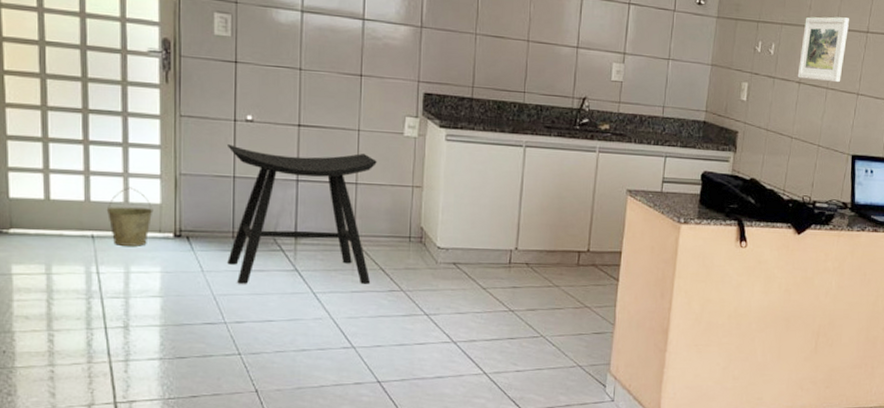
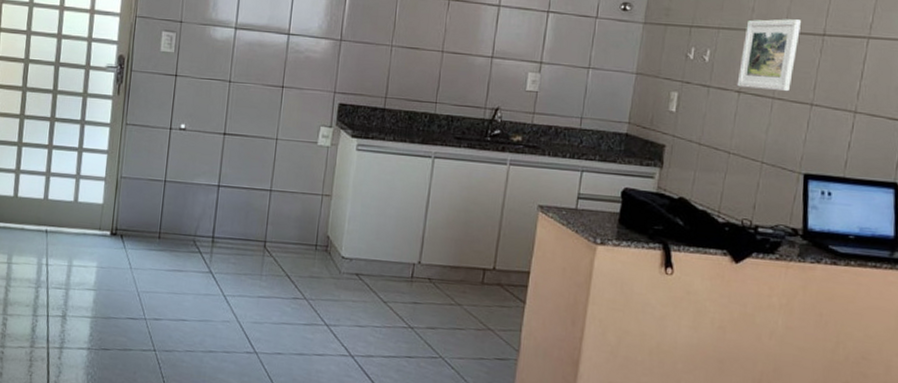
bucket: present [106,187,153,246] -> none [59,187,97,242]
stool: present [227,144,377,284] -> none [152,151,291,290]

